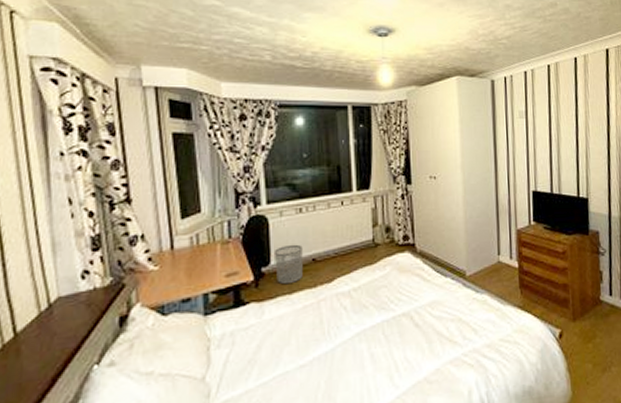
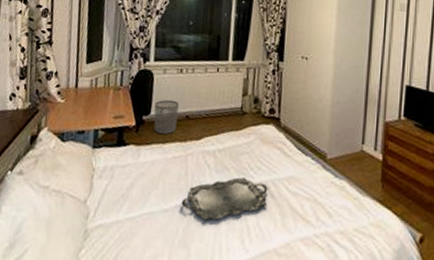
serving tray: none [319,312,412,367] -> present [181,177,268,221]

